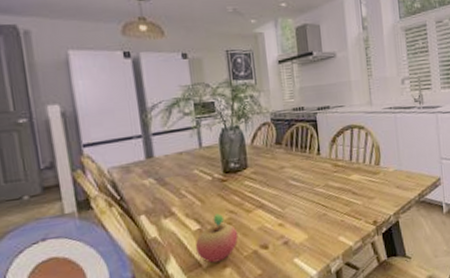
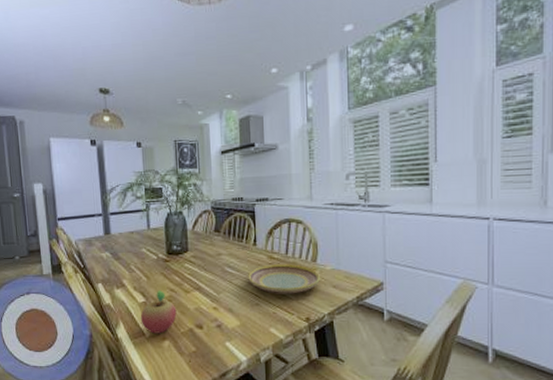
plate: none [314,169,384,202] -> present [248,264,320,294]

